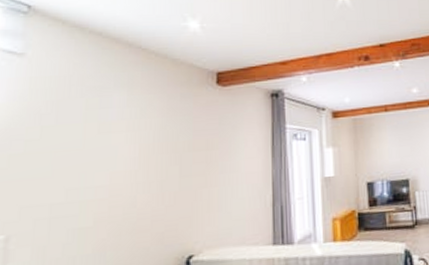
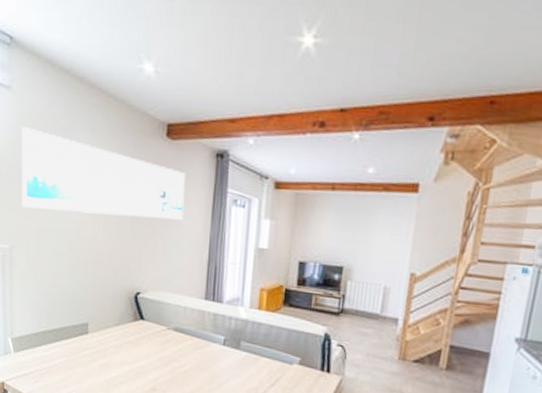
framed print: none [28,93,241,184] -> present [21,127,186,220]

